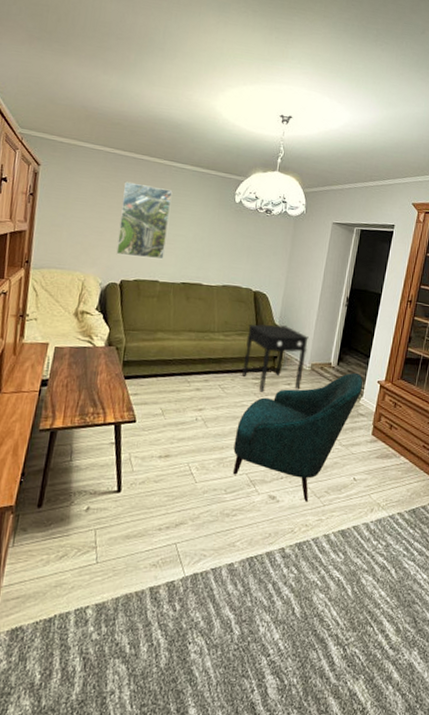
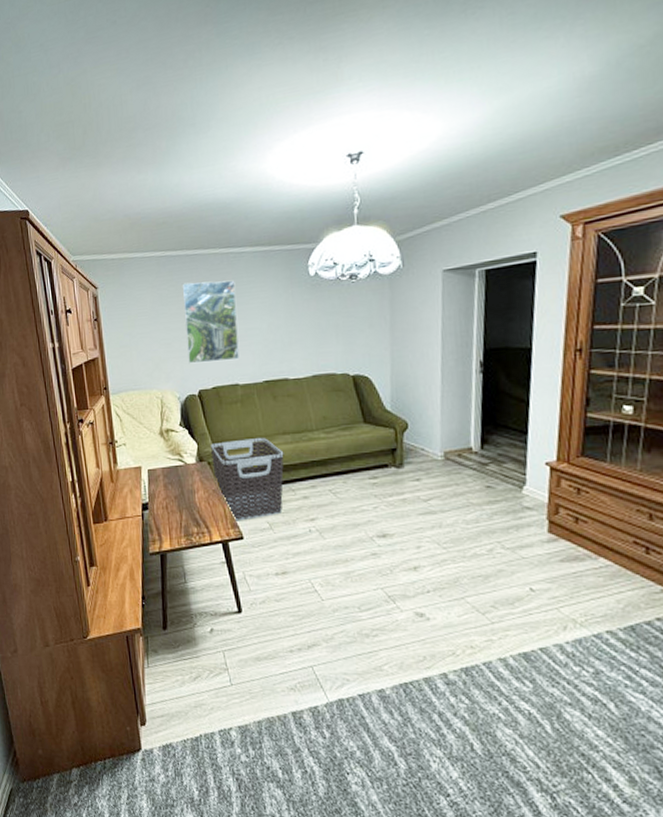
clothes hamper: none [119,330,187,406] -> present [210,437,284,521]
armchair: present [232,373,363,502] -> none [359,456,524,619]
side table: present [241,323,309,392] -> none [352,410,436,493]

